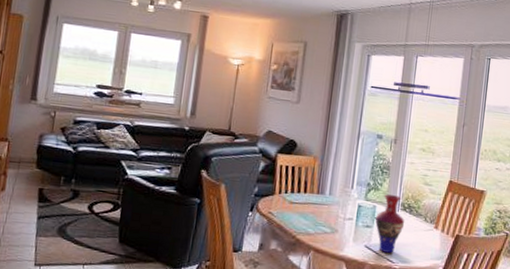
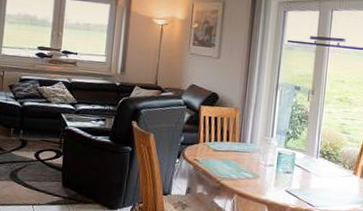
vase: present [375,194,405,253] -> none [295,142,324,198]

